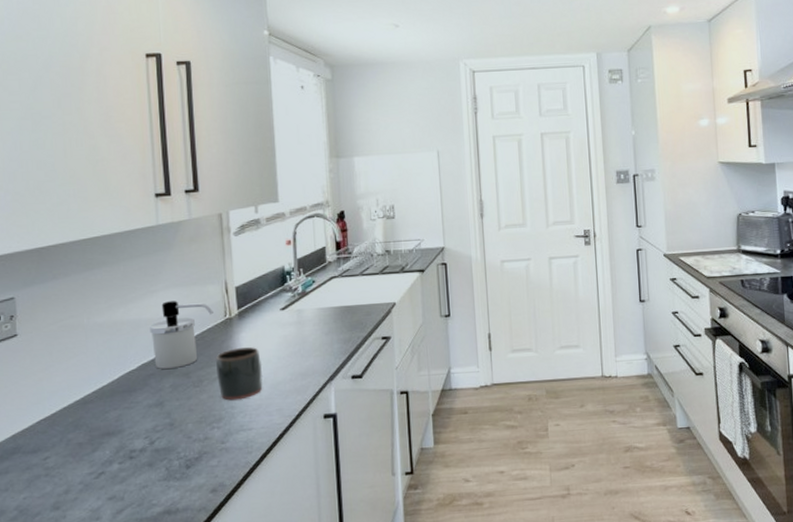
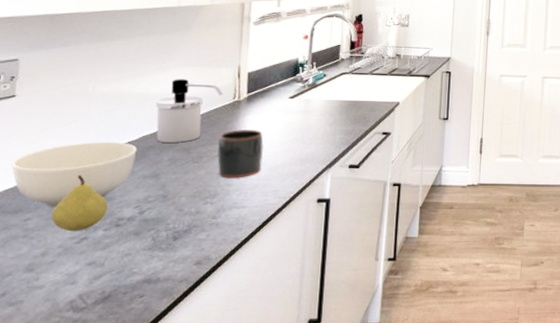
bowl: none [24,372,139,445] -> present [11,141,137,208]
fruit: none [68,408,119,467] -> present [52,174,108,232]

